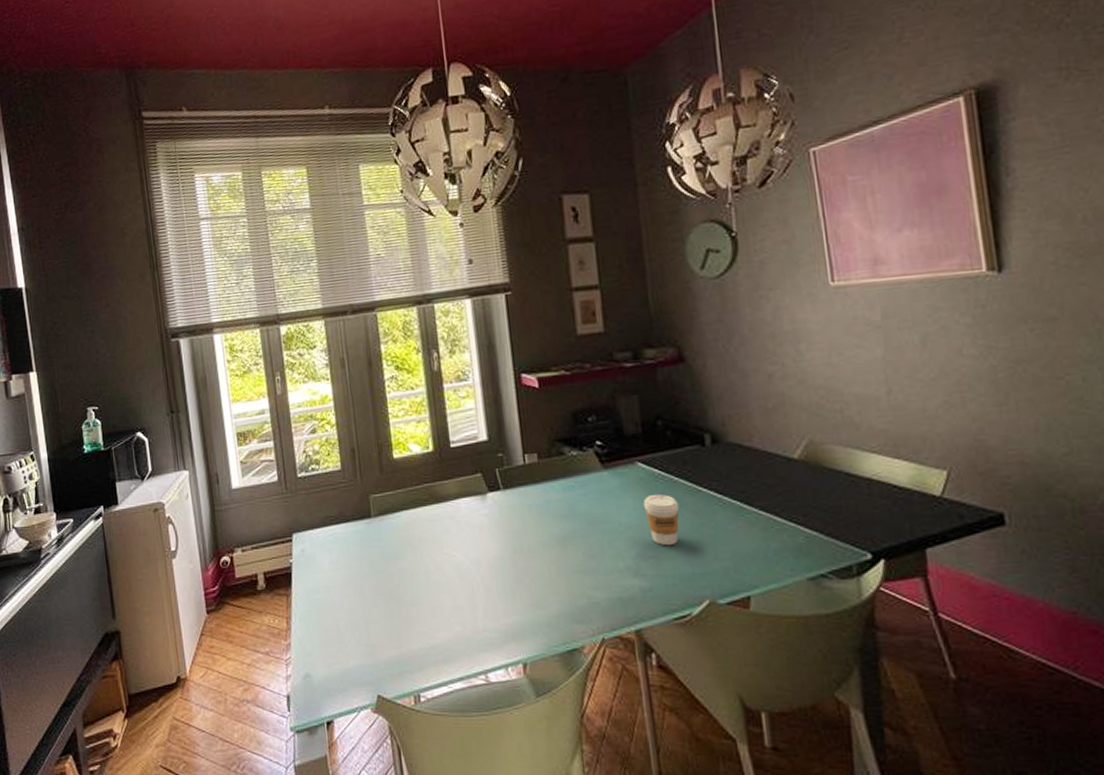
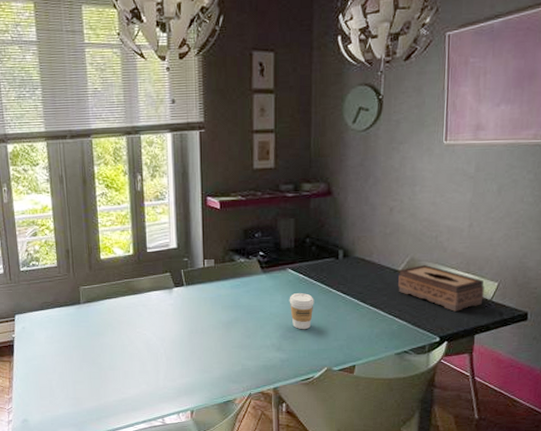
tissue box: none [794,449,929,515] -> present [398,265,484,311]

